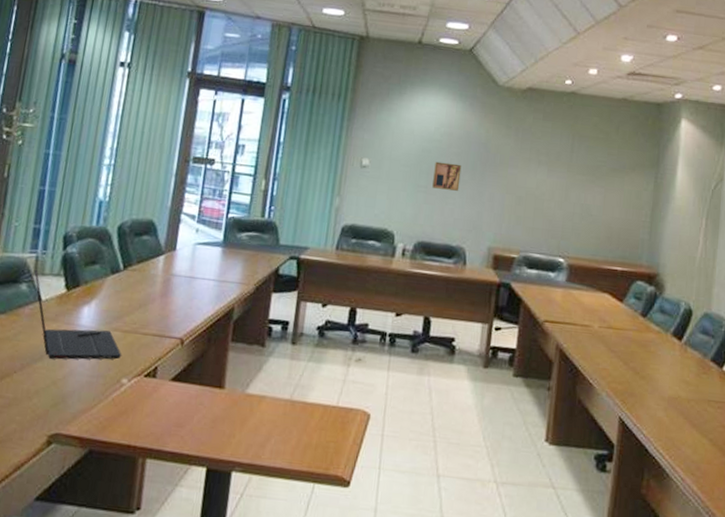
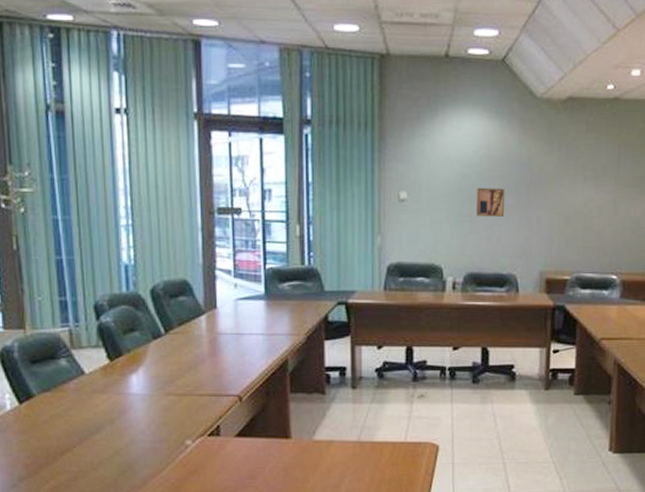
laptop: present [34,269,122,360] -> none [71,343,181,430]

